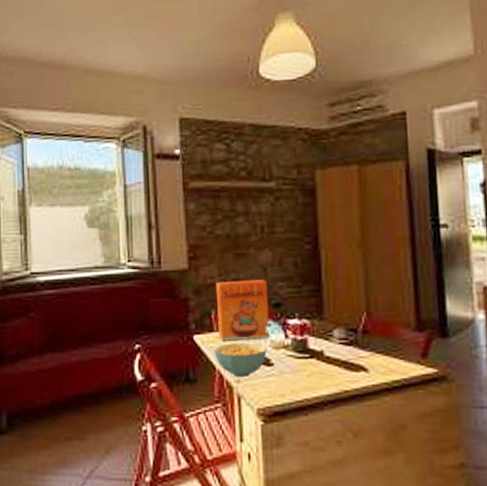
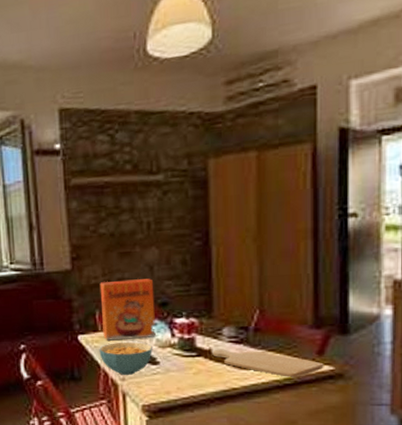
chopping board: none [324,351,428,380] -> present [212,349,324,377]

